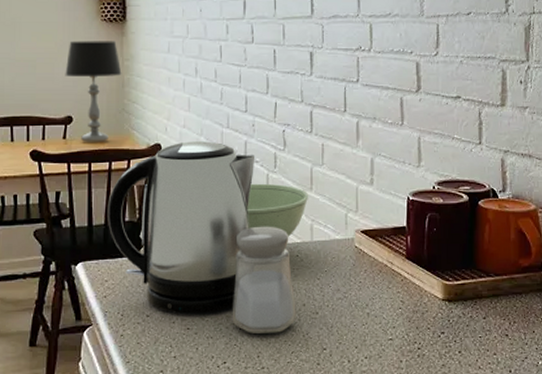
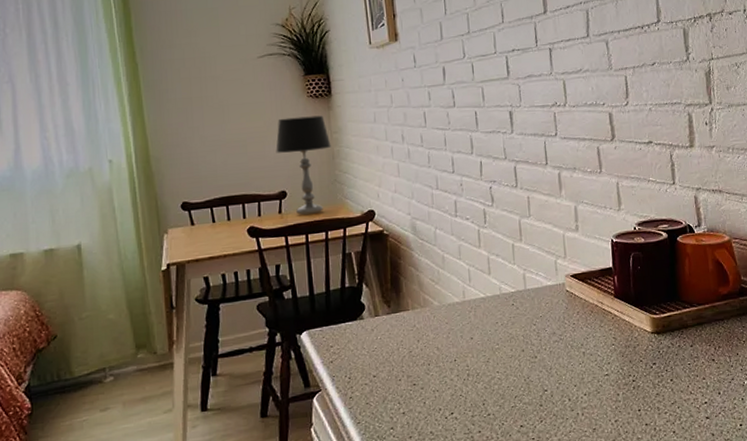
kettle: present [107,141,255,314] -> none [327,203,466,371]
salt shaker: present [232,226,296,334] -> none [453,279,517,383]
bowl: present [247,183,309,237] -> none [461,238,520,288]

